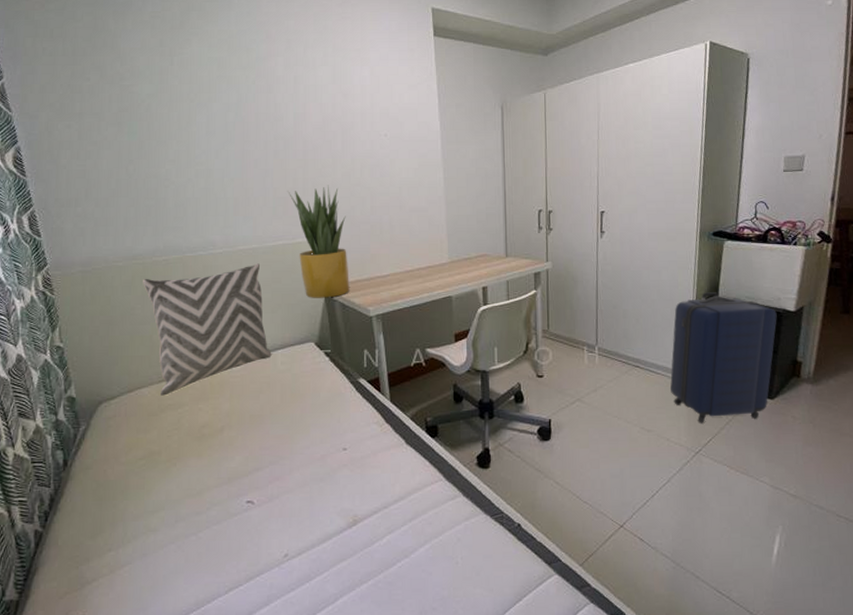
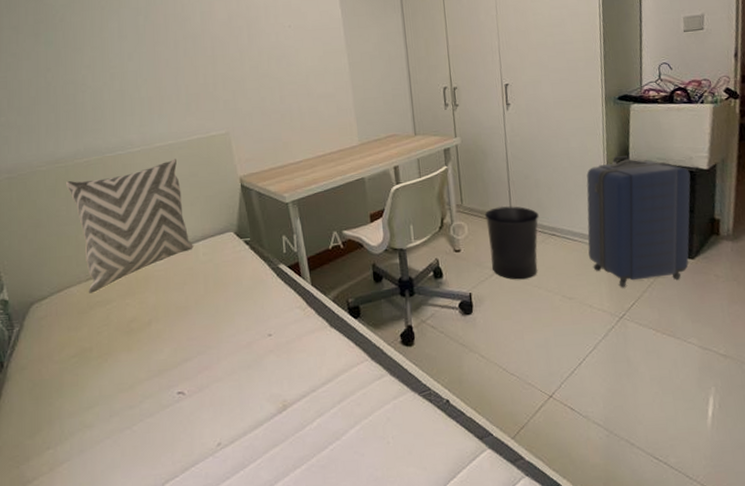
planter: present [288,185,349,298] -> none [199,78,264,189]
waste bin: none [570,334,624,409] -> present [484,205,539,280]

